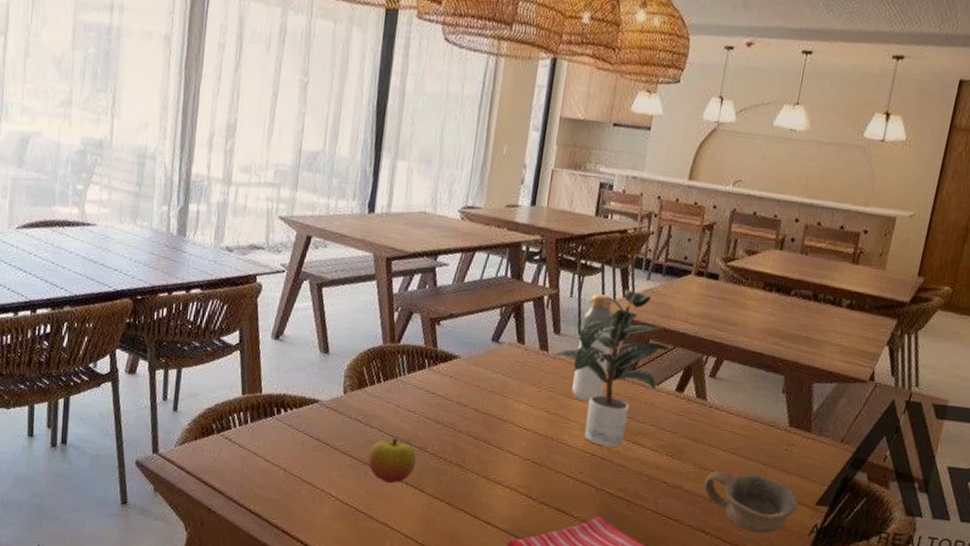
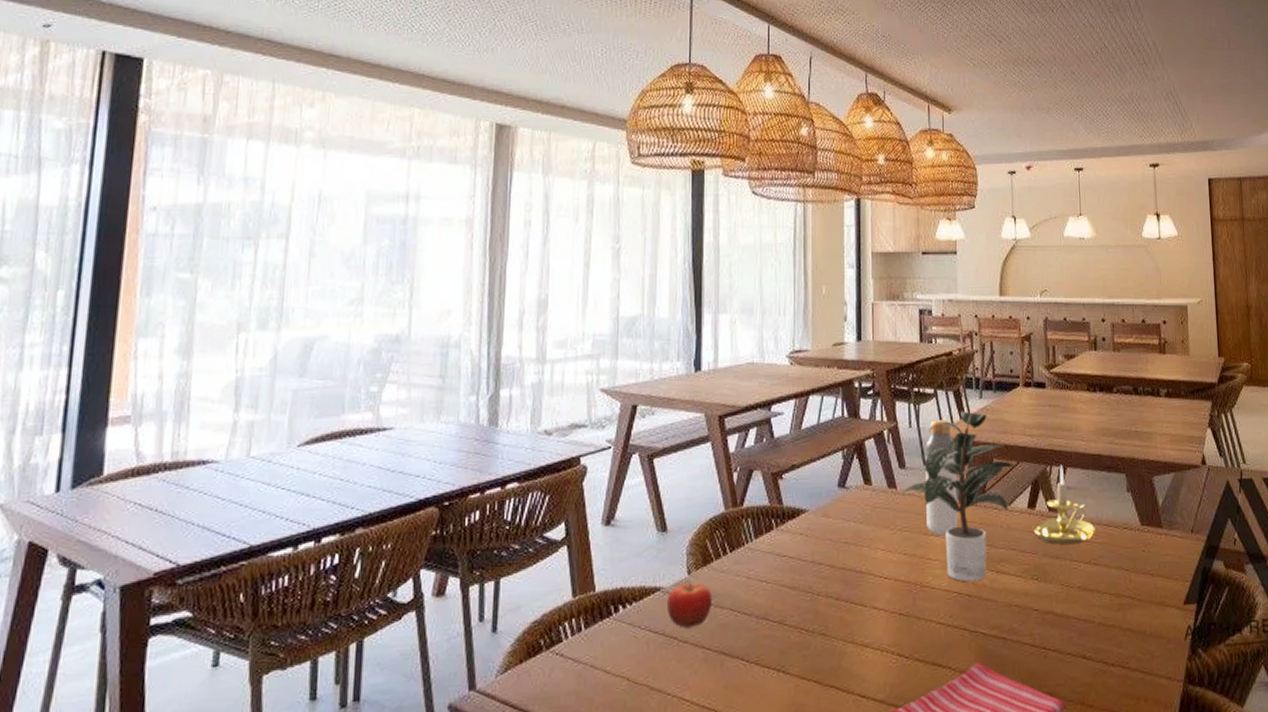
fruit: none [322,397,364,439] -> present [666,578,713,628]
apple: present [368,438,416,483] -> none [723,616,775,671]
candle holder: none [676,356,741,432] -> present [1032,464,1095,545]
cup: present [703,471,798,534] -> none [1073,583,1168,648]

